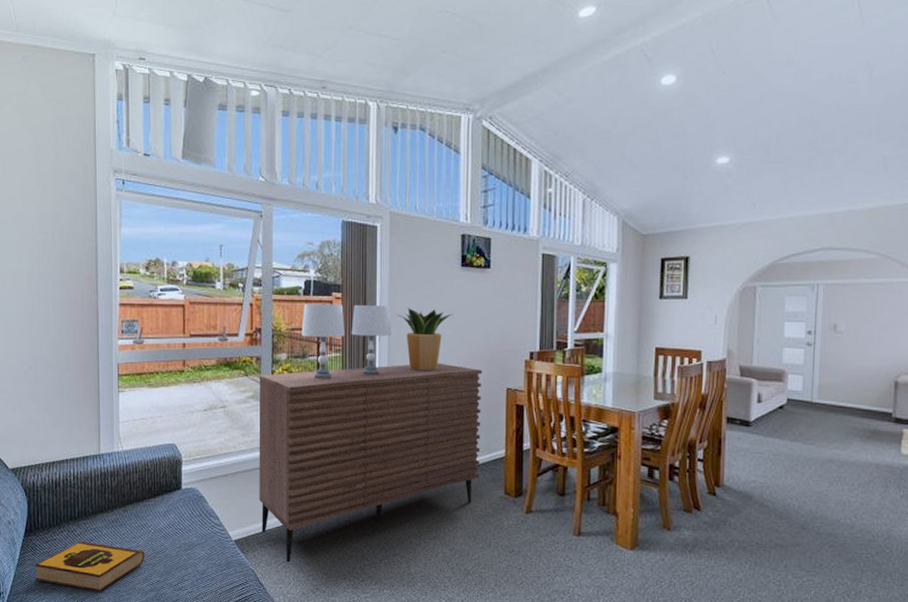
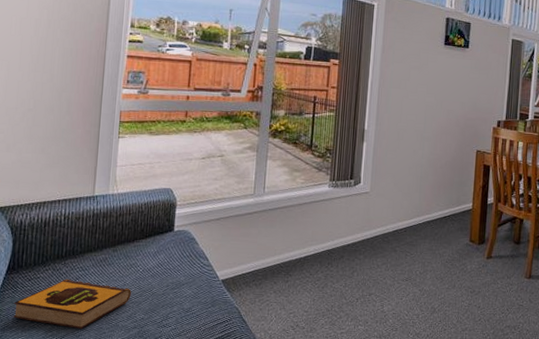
sideboard: present [259,363,483,562] -> none [248,126,457,301]
table lamp: present [301,304,391,380] -> none [299,67,381,136]
potted plant: present [396,308,453,371] -> none [386,77,435,133]

